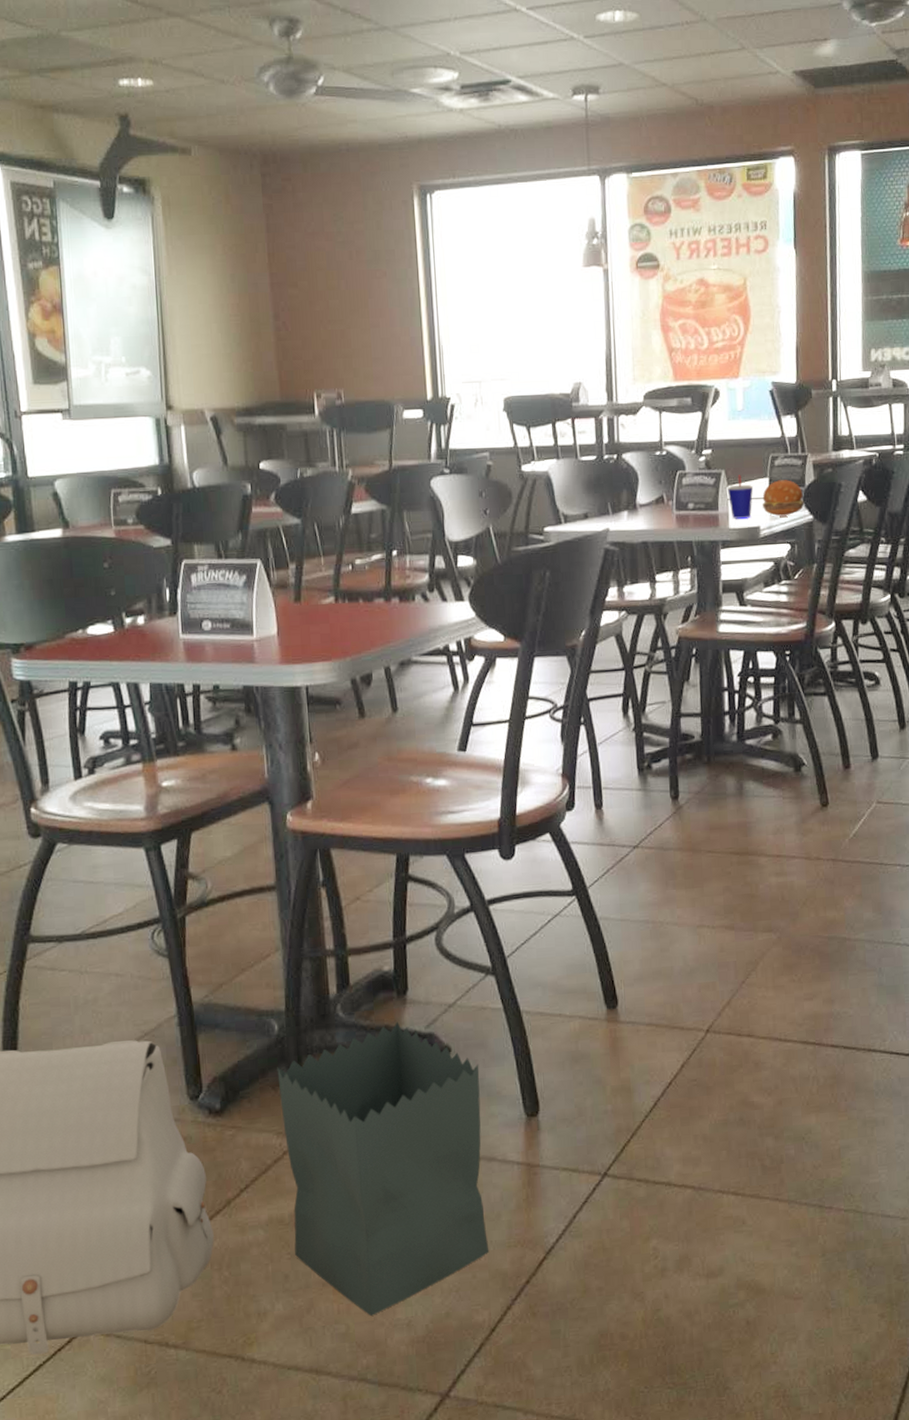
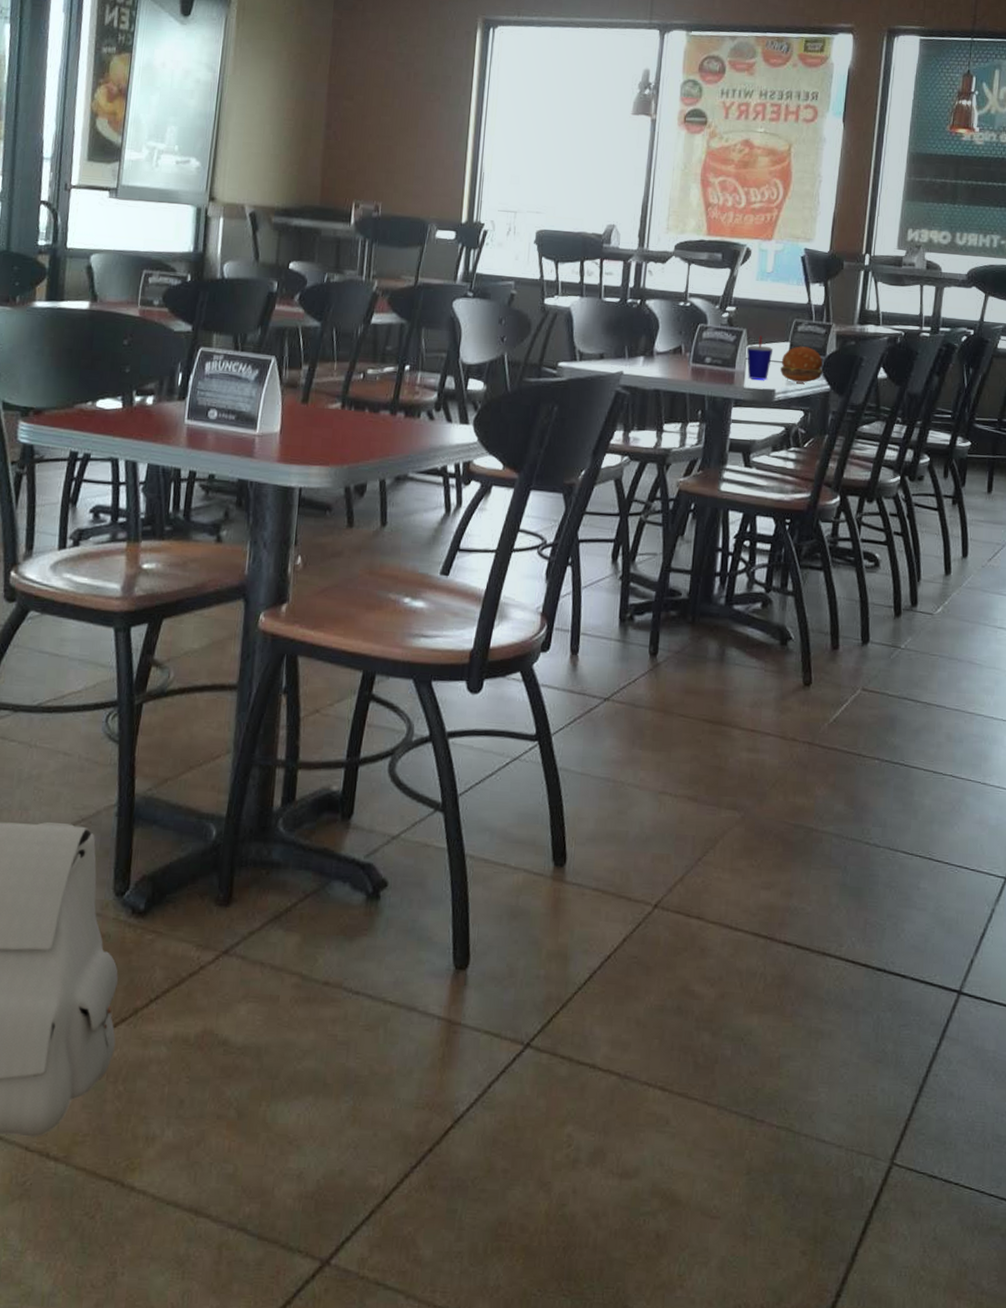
paper bag: present [277,1021,490,1316] -> none [194,846,414,1160]

